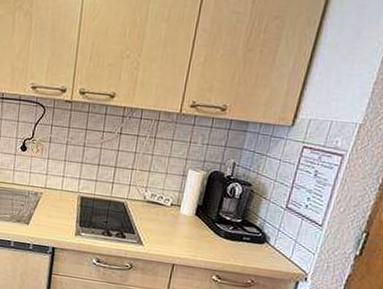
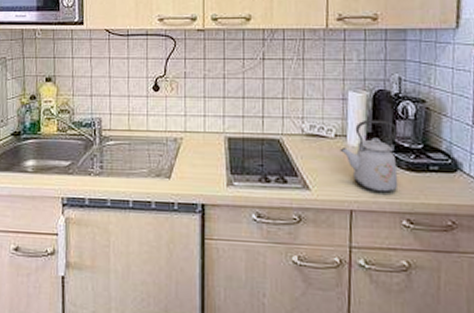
kettle: none [173,194,223,254] -> present [339,119,399,193]

